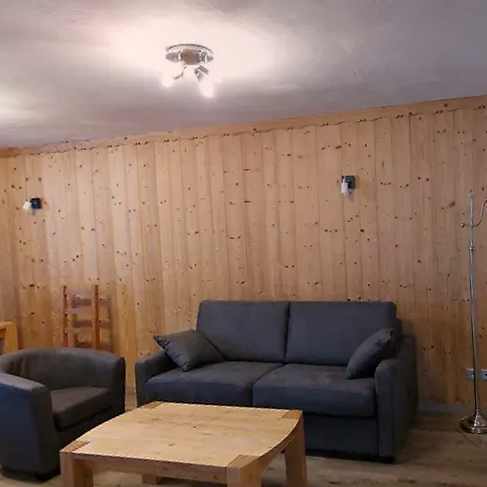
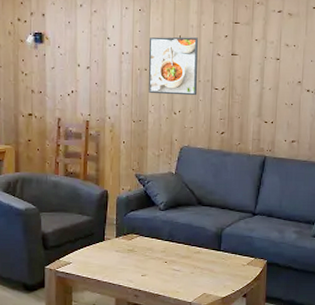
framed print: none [156,188,213,250] -> present [148,36,198,96]

